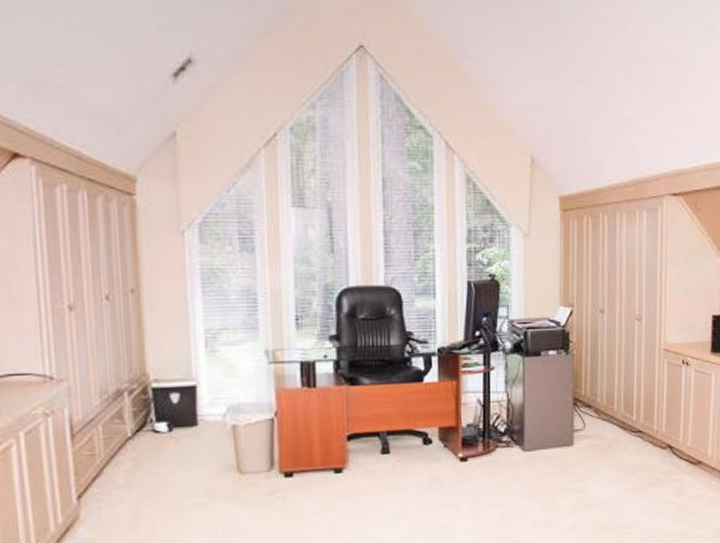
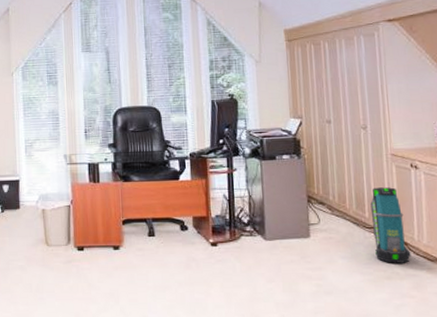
backpack: none [639,386,675,469] -> present [370,187,411,263]

